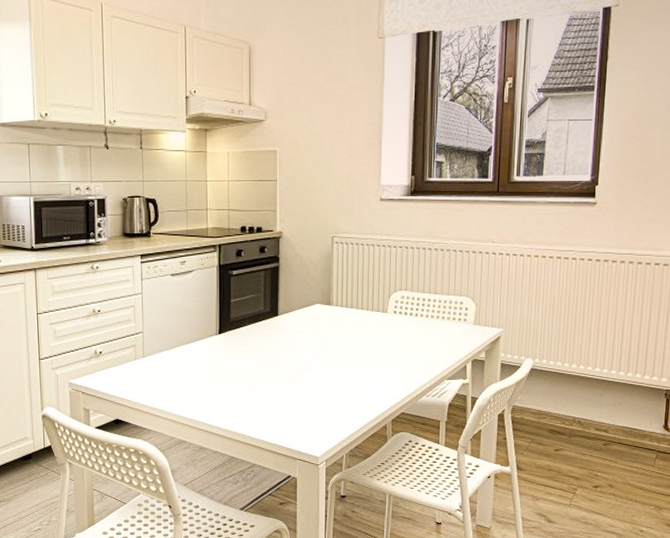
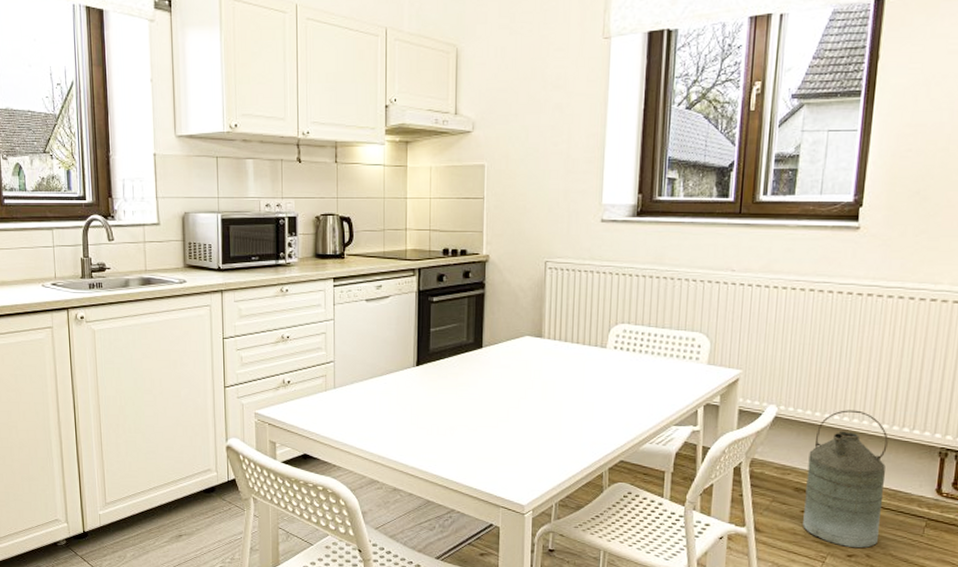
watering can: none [557,360,624,480] -> present [803,410,888,549]

